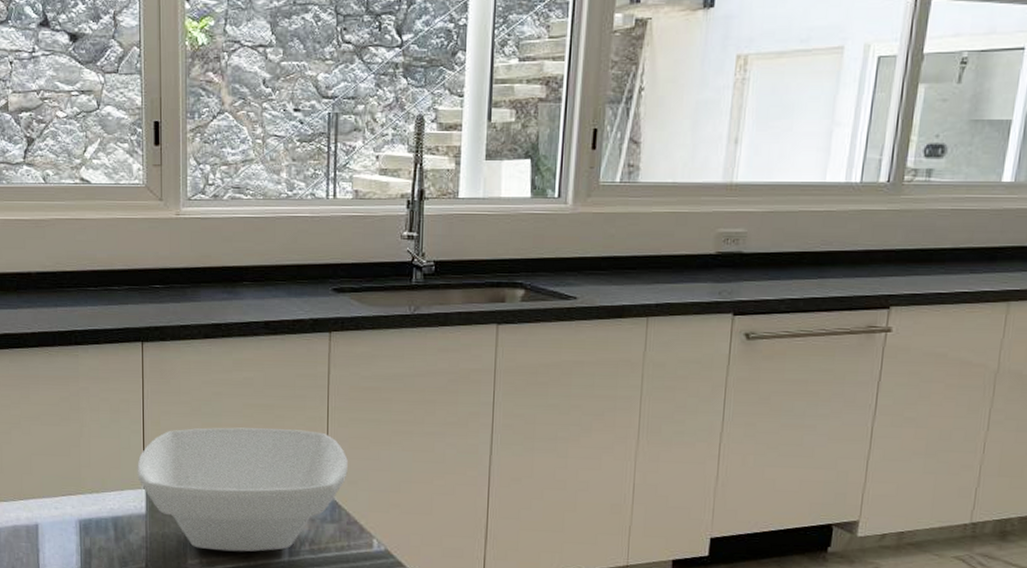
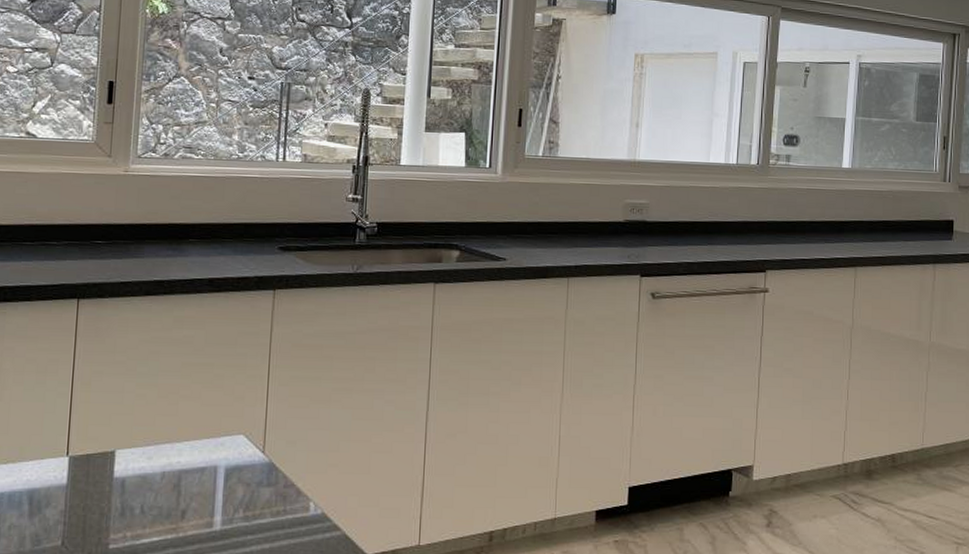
bowl: present [137,427,348,552] -> none [60,388,287,523]

